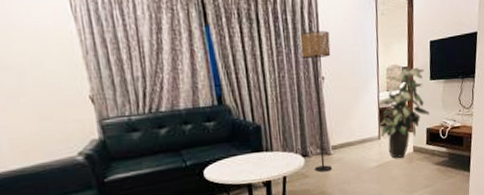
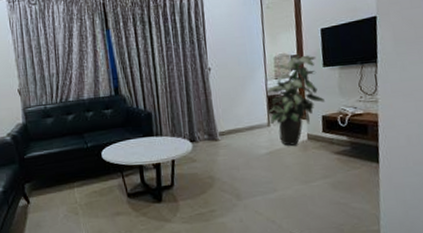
floor lamp: present [301,30,332,173] -> none [188,26,220,158]

